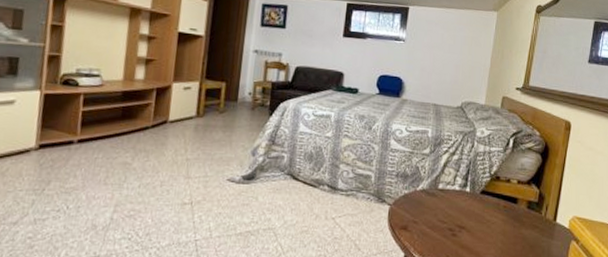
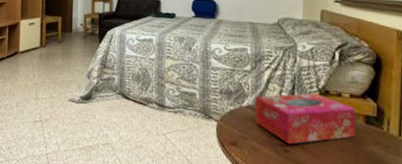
tissue box: none [427,178,520,228] -> present [255,93,356,144]

